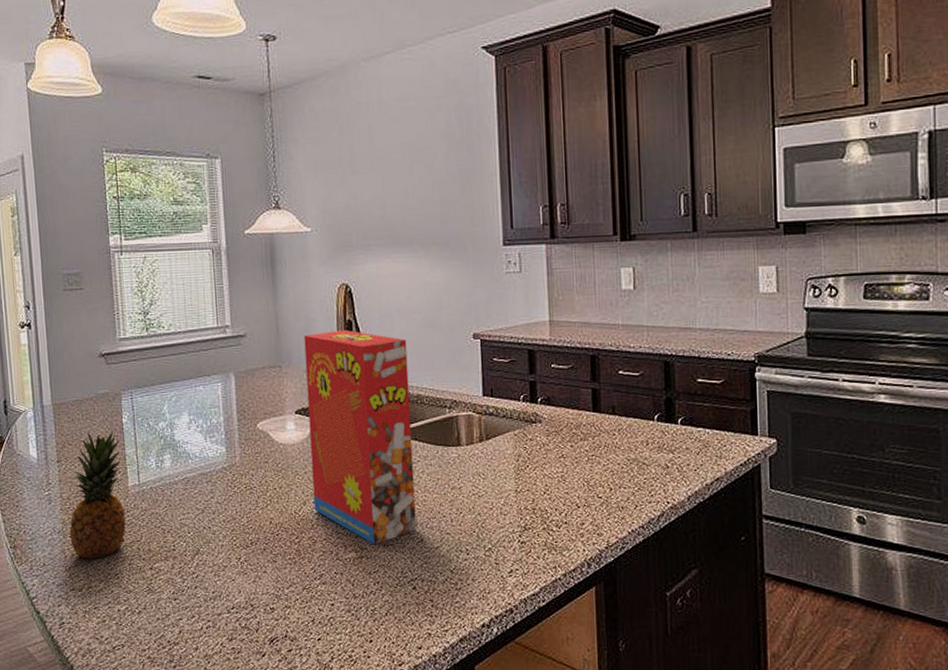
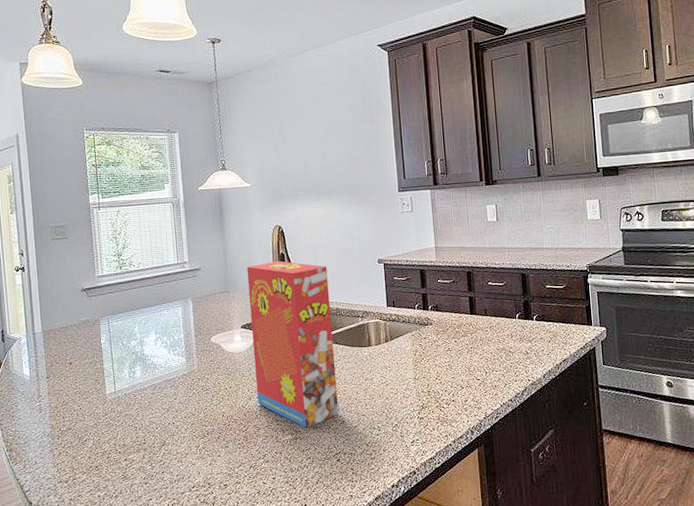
fruit: present [69,432,127,558] -> none [57,351,105,455]

